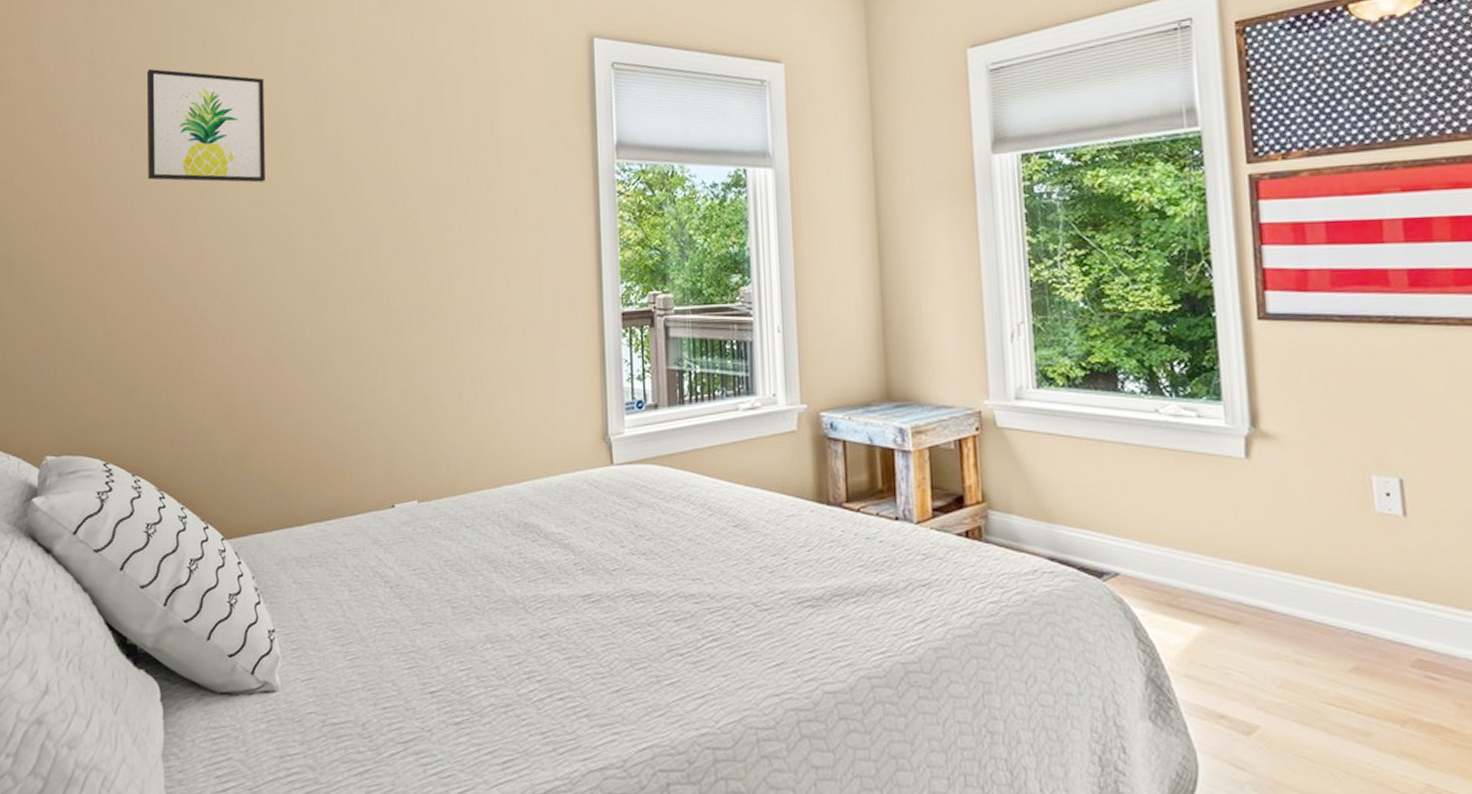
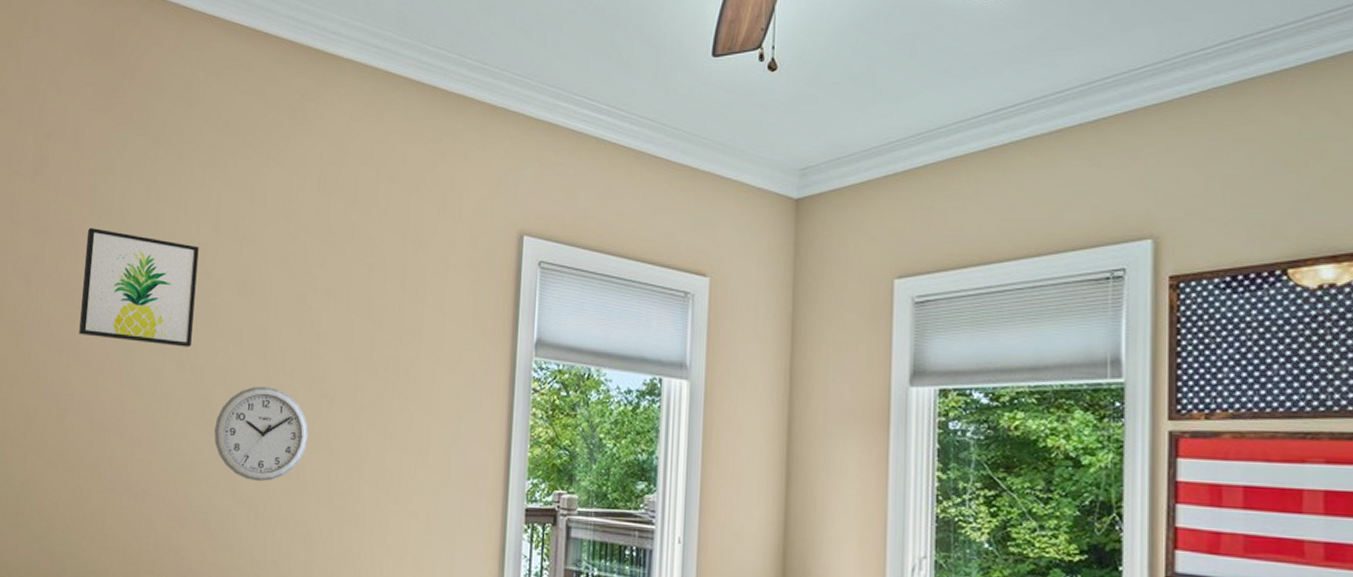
wall clock: none [298,214,394,312] -> present [214,386,309,482]

